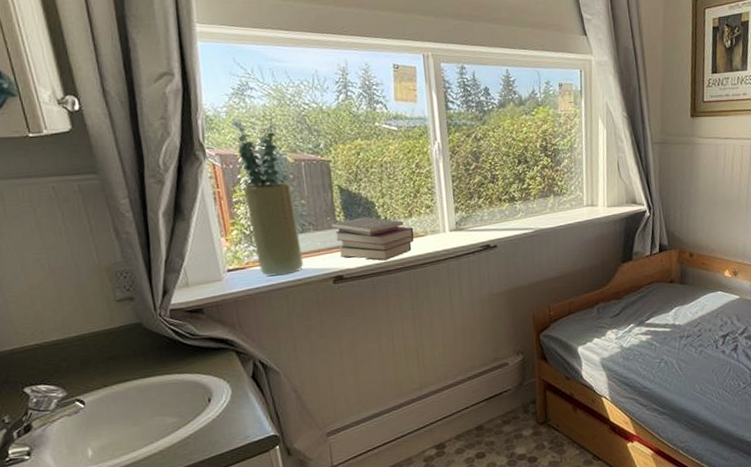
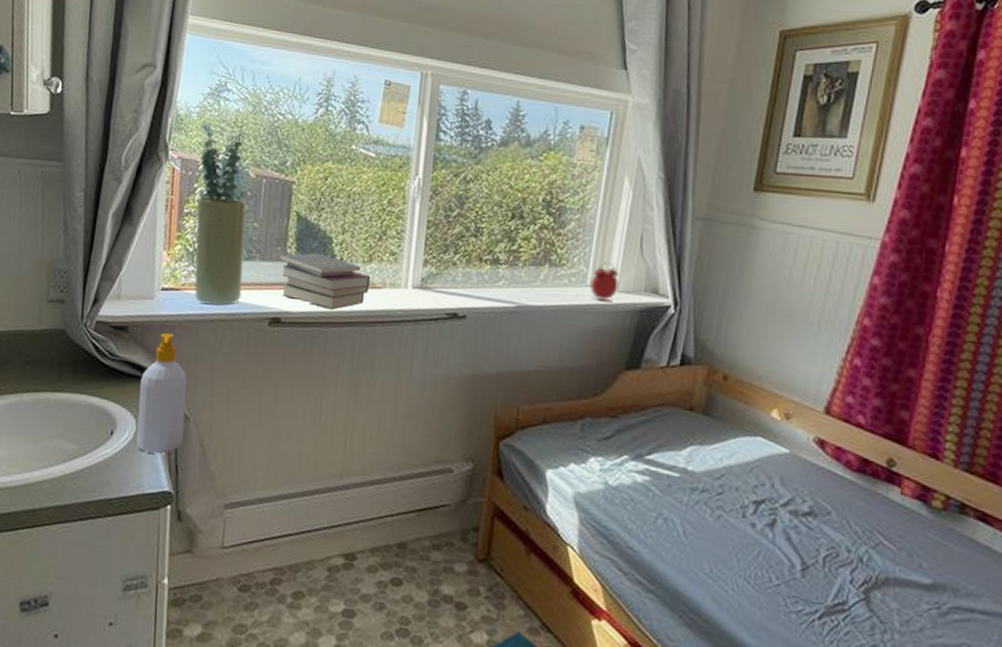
soap bottle: none [226,306,278,409] -> present [136,332,187,454]
alarm clock: none [586,186,608,216] -> present [590,262,620,301]

